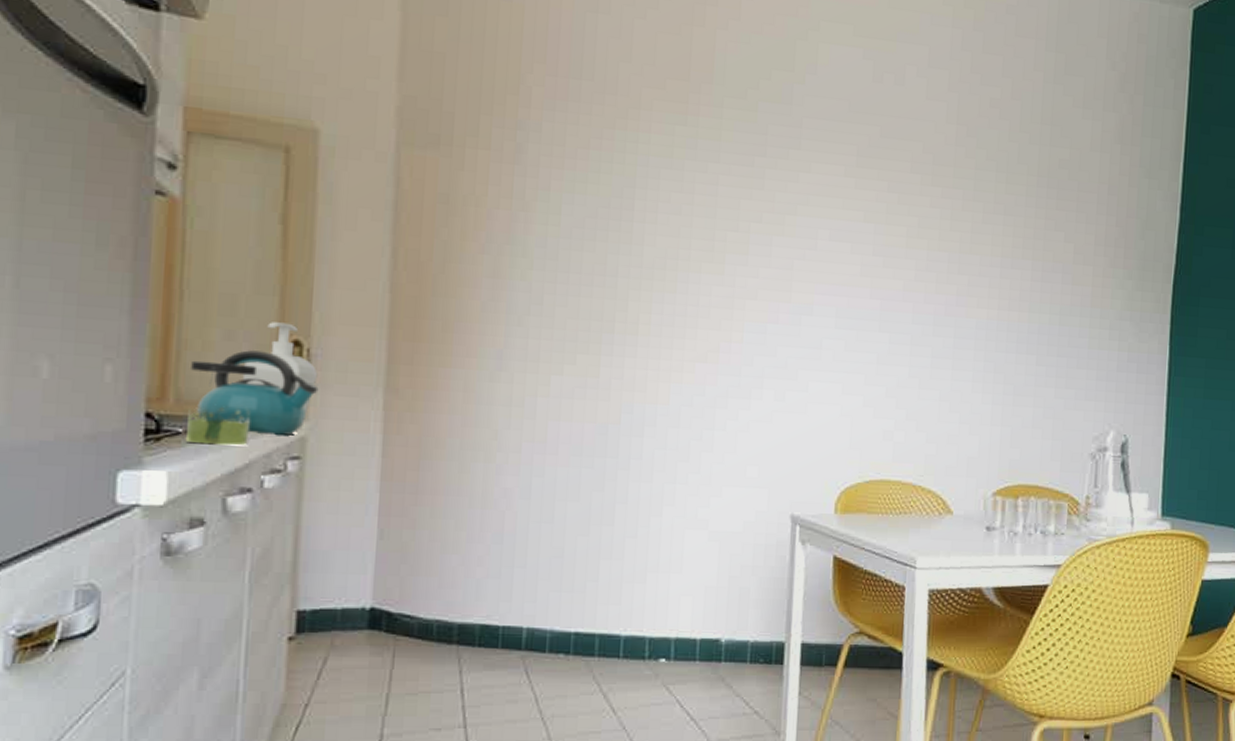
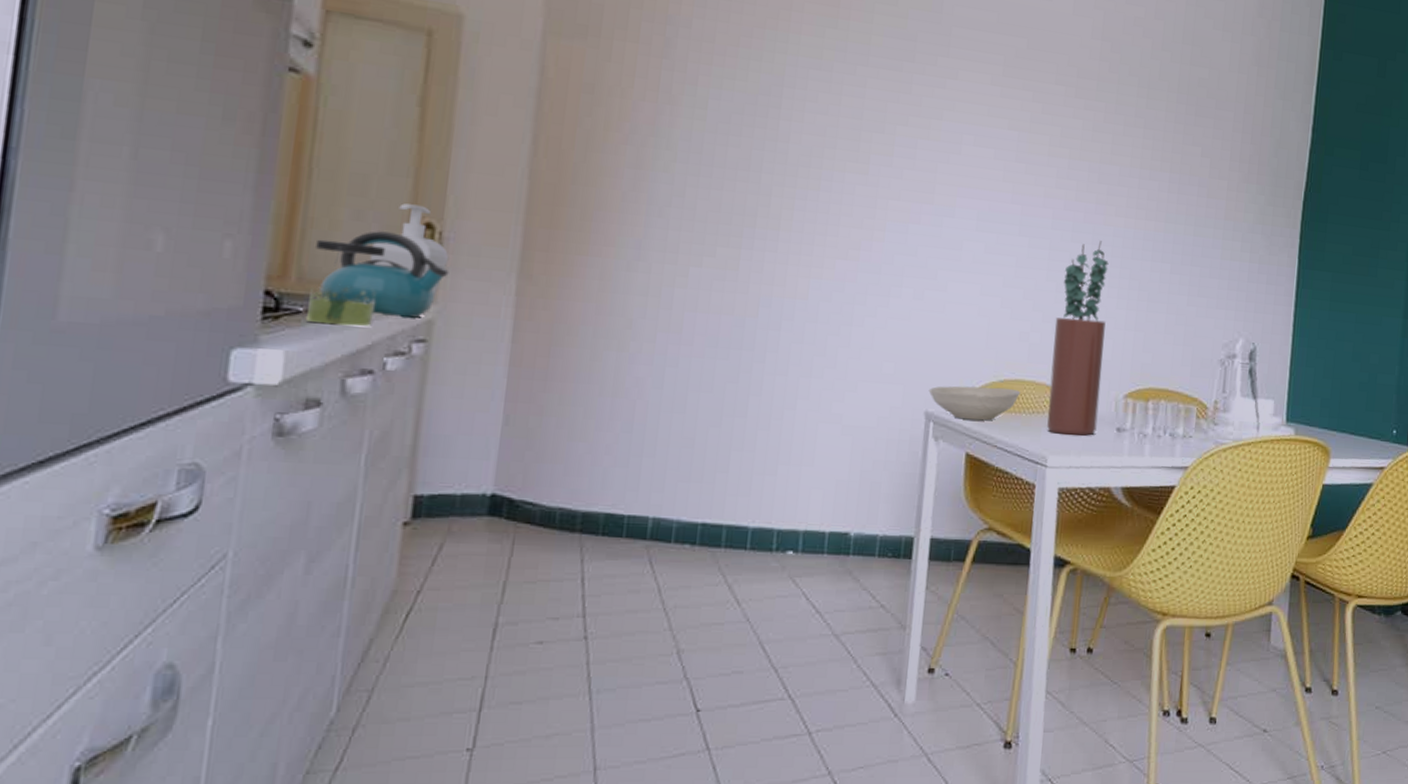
bowl: none [793,488,887,523] -> present [928,386,1021,421]
vase: none [915,334,972,536] -> present [1047,241,1109,436]

